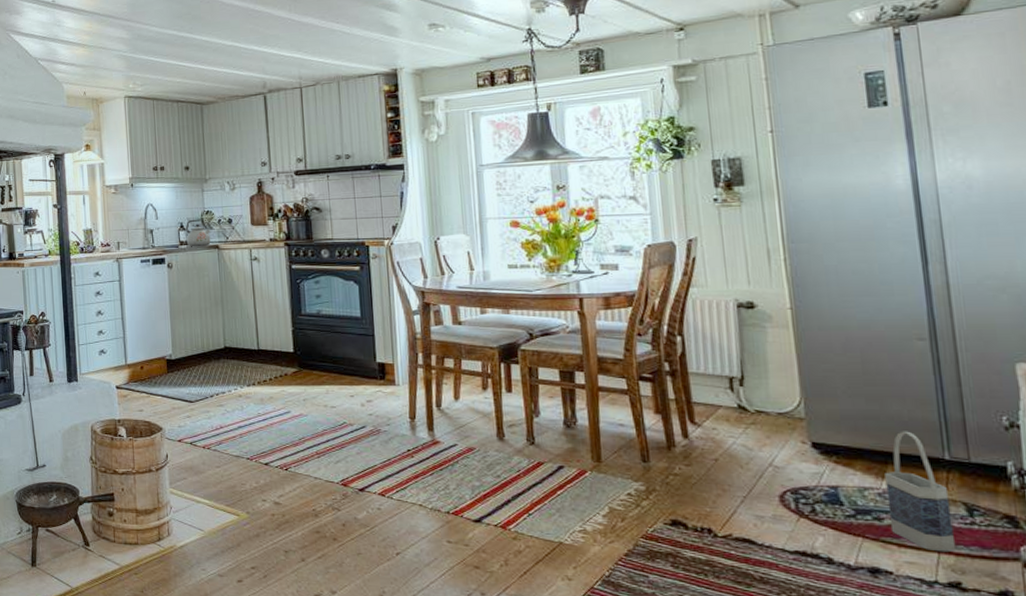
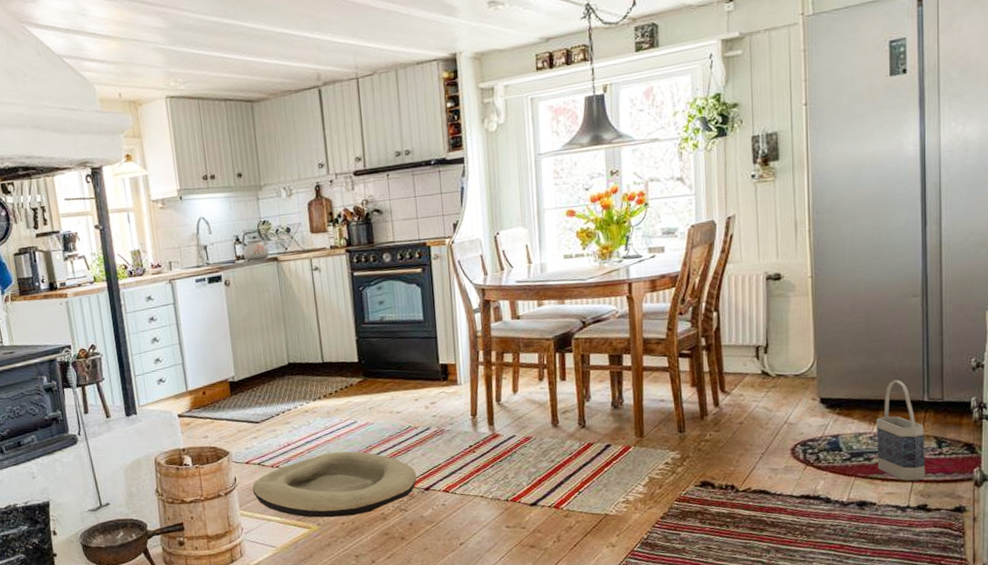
dog bed: none [183,439,352,508] -> present [252,451,417,518]

